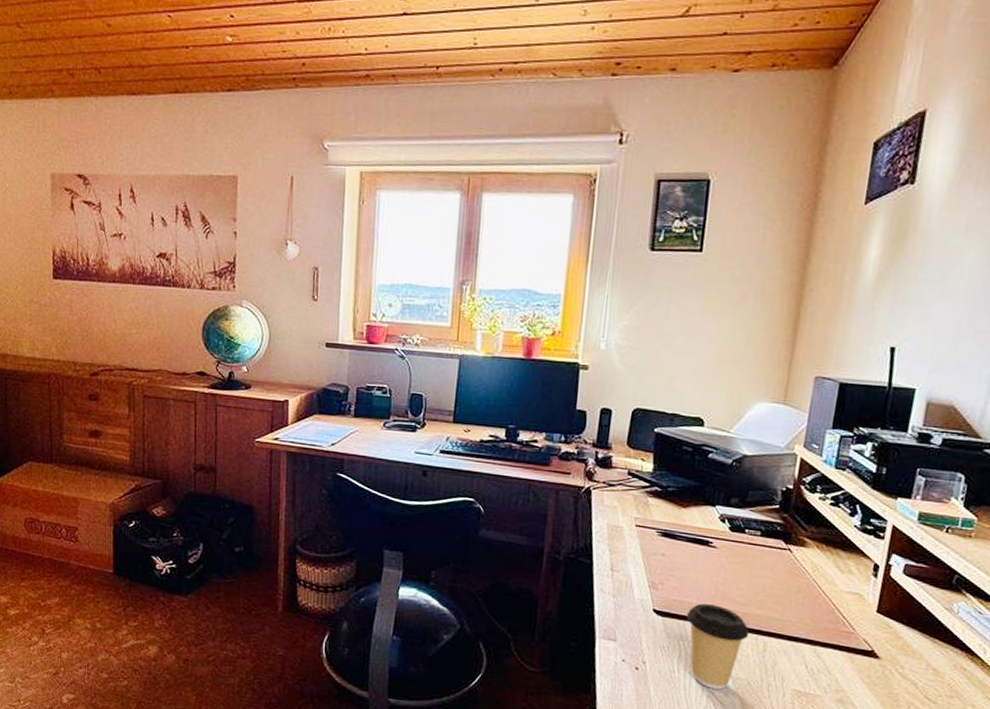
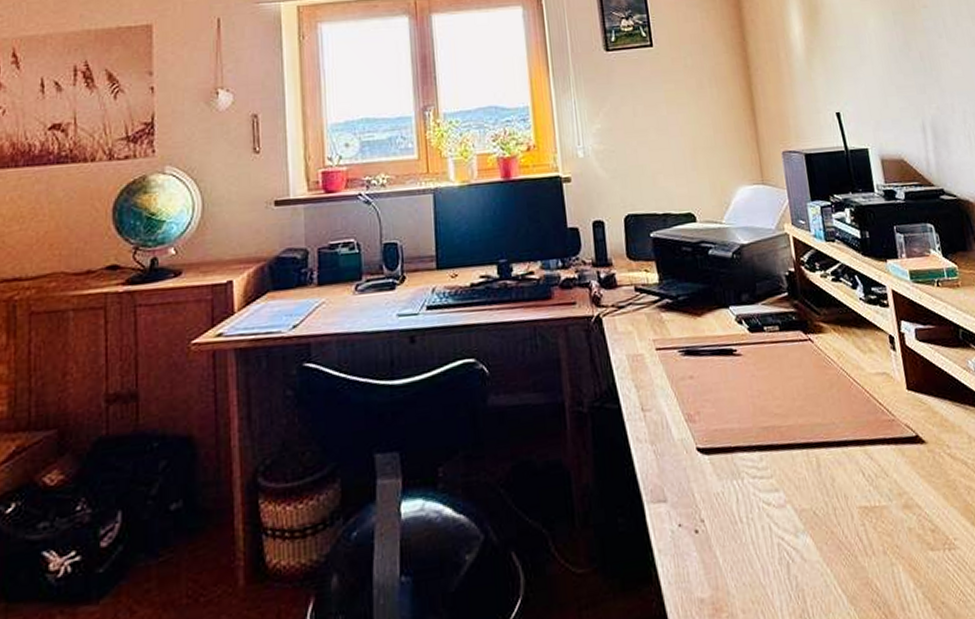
coffee cup: present [686,603,750,690] -> none [731,424,800,533]

